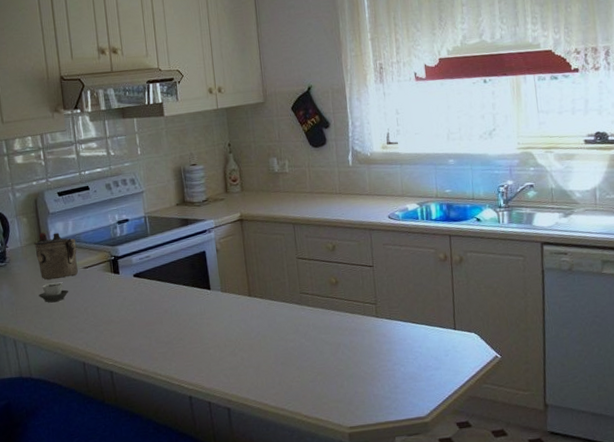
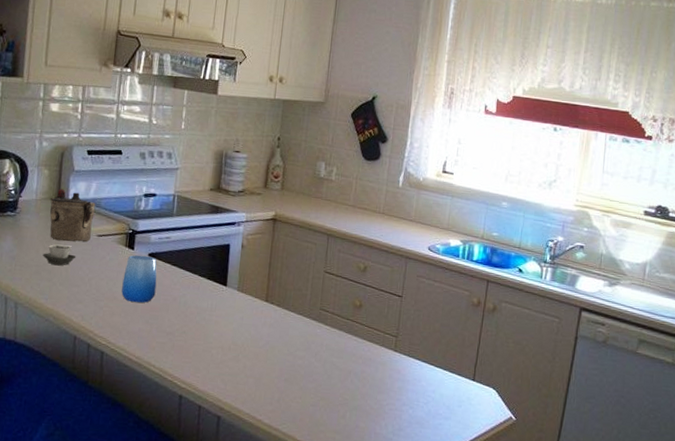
cup: none [115,276,148,322] -> present [121,255,157,303]

